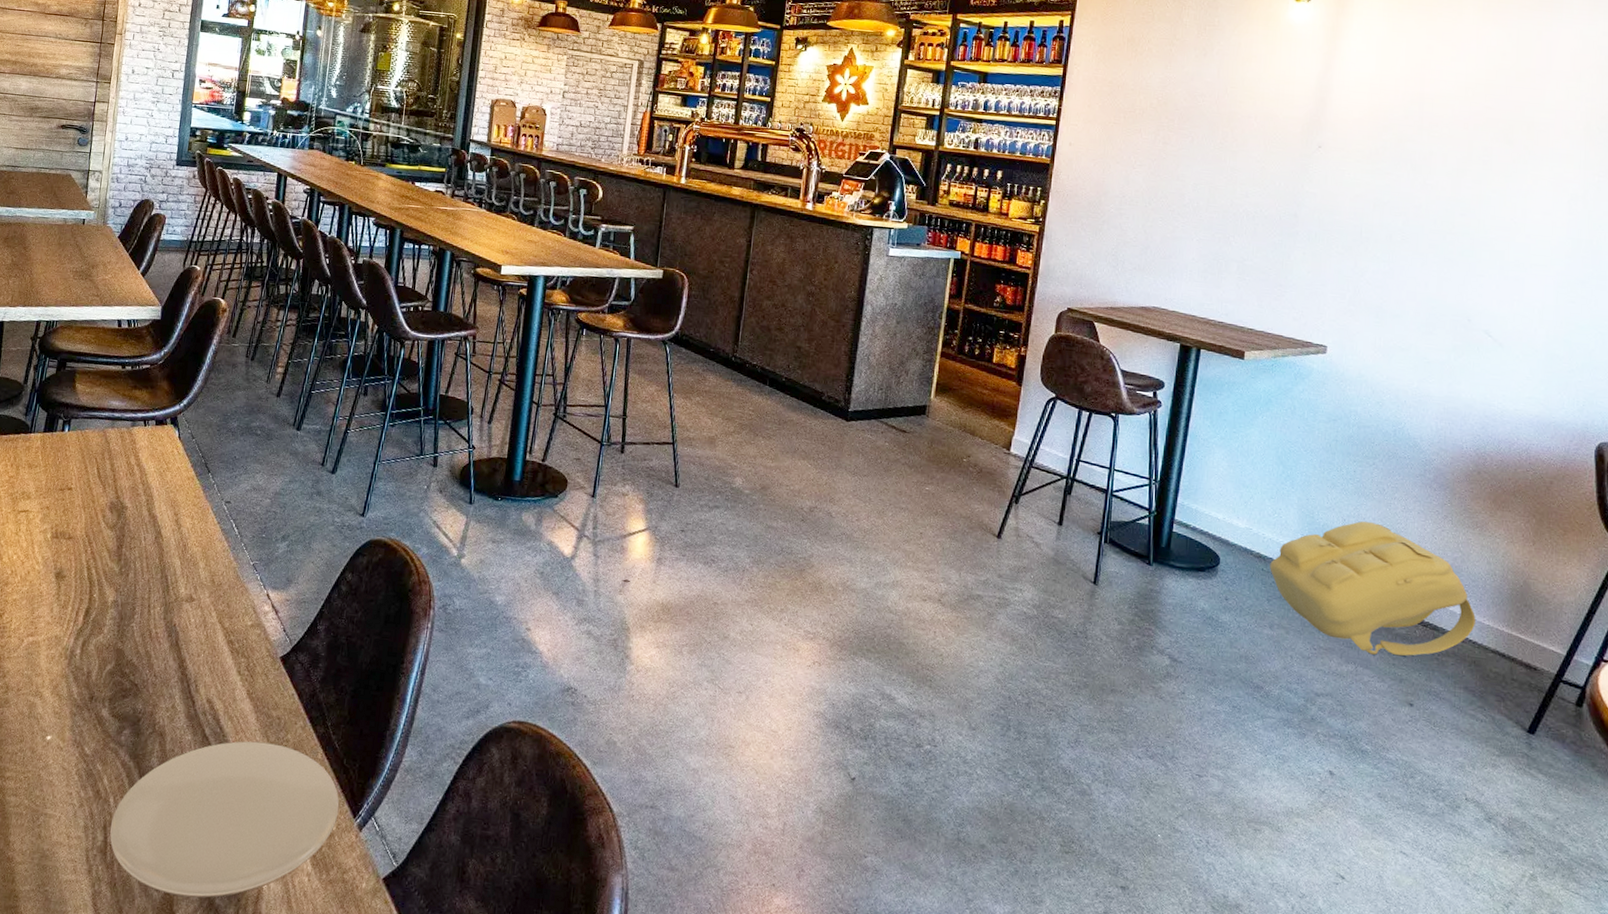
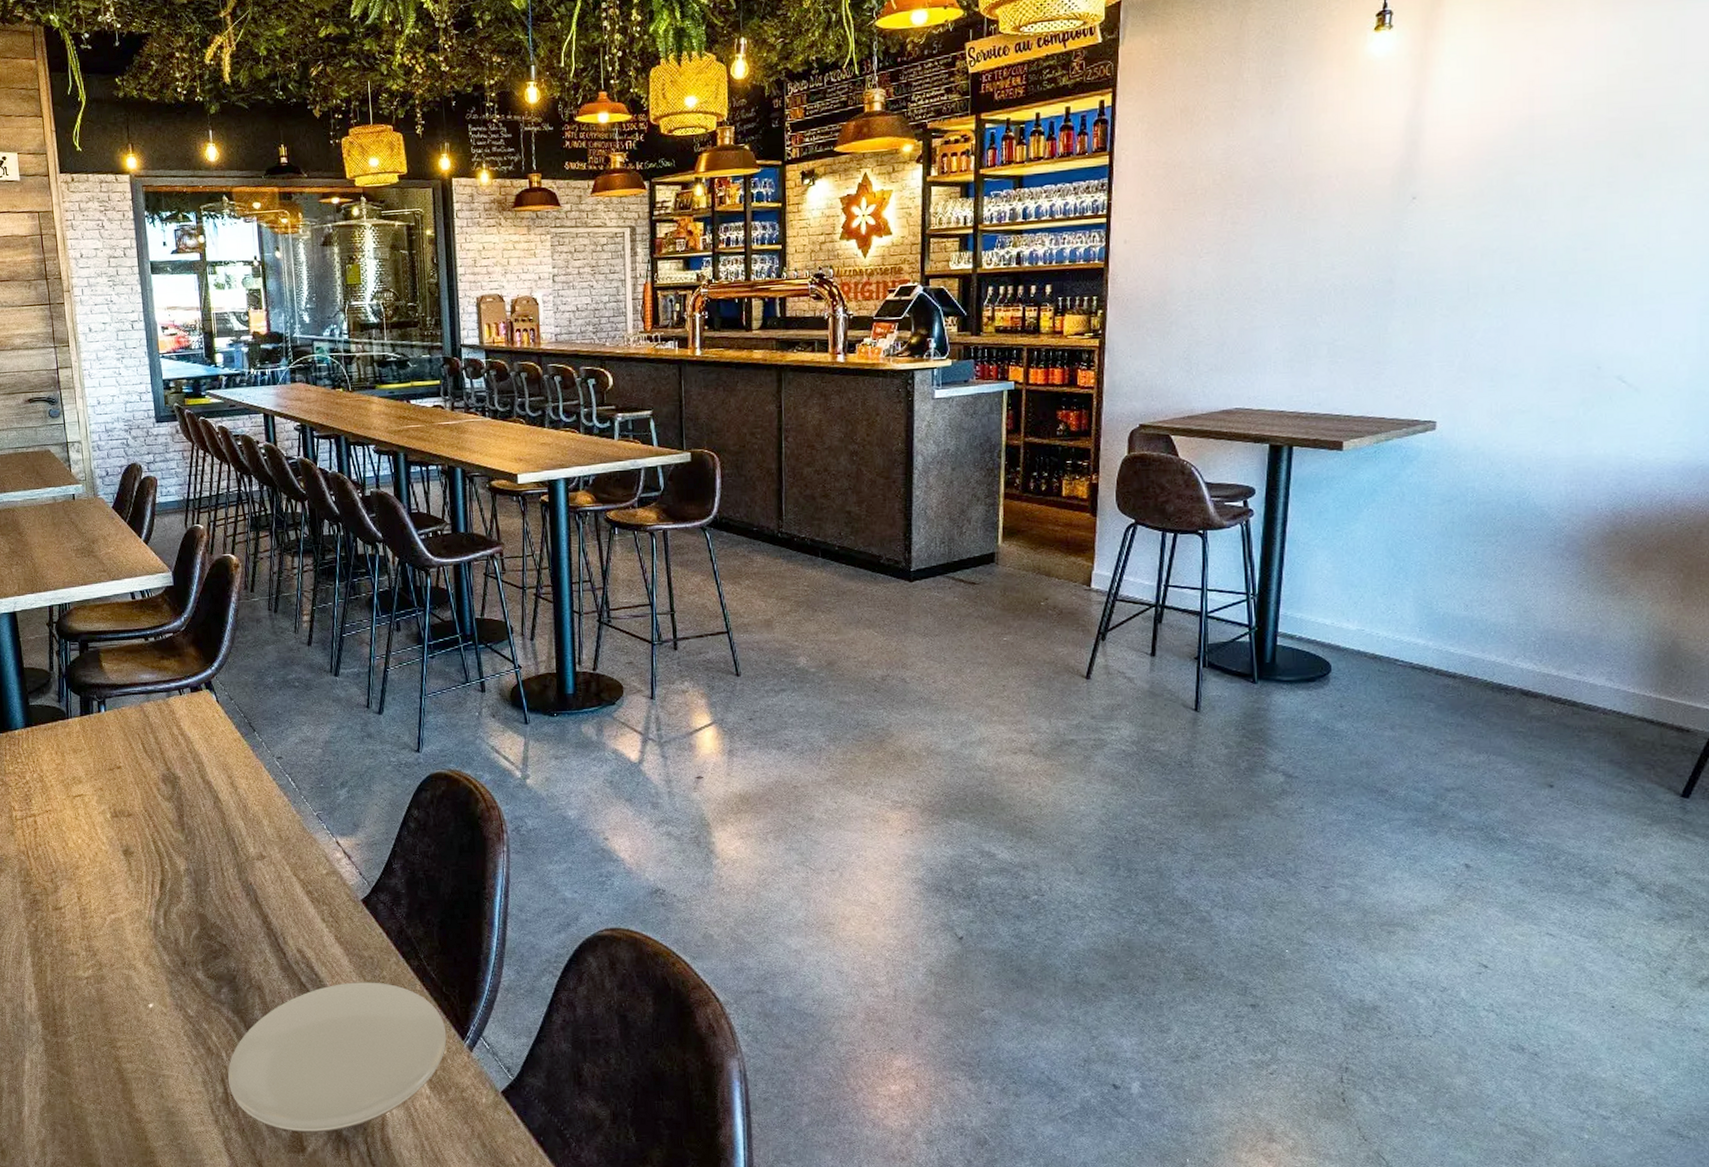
backpack: present [1270,521,1476,657] -> none [1387,604,1619,741]

